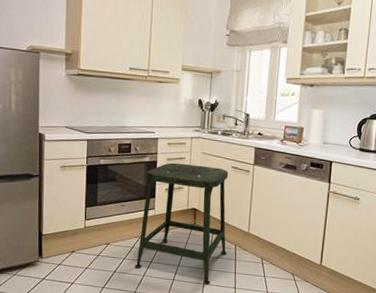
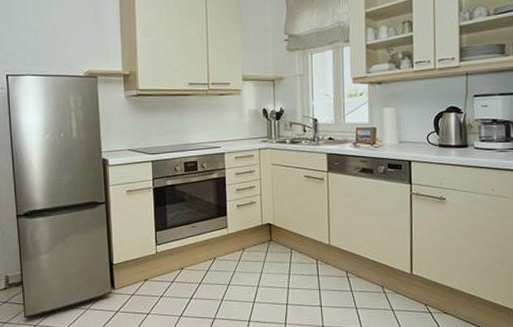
stool: present [135,162,229,284] -> none [212,177,308,304]

